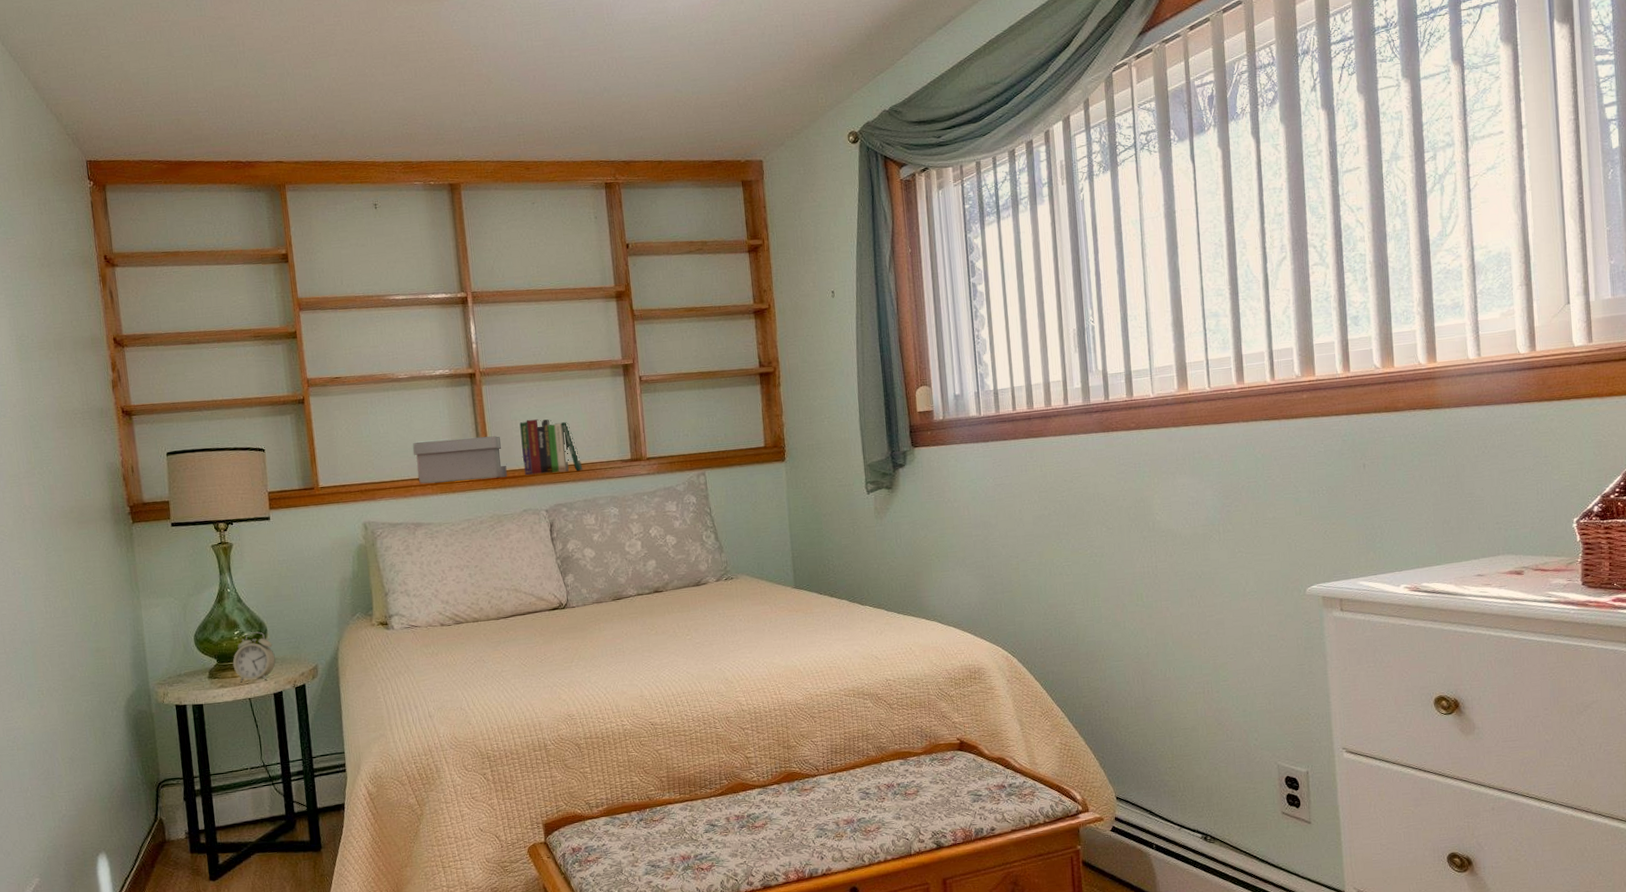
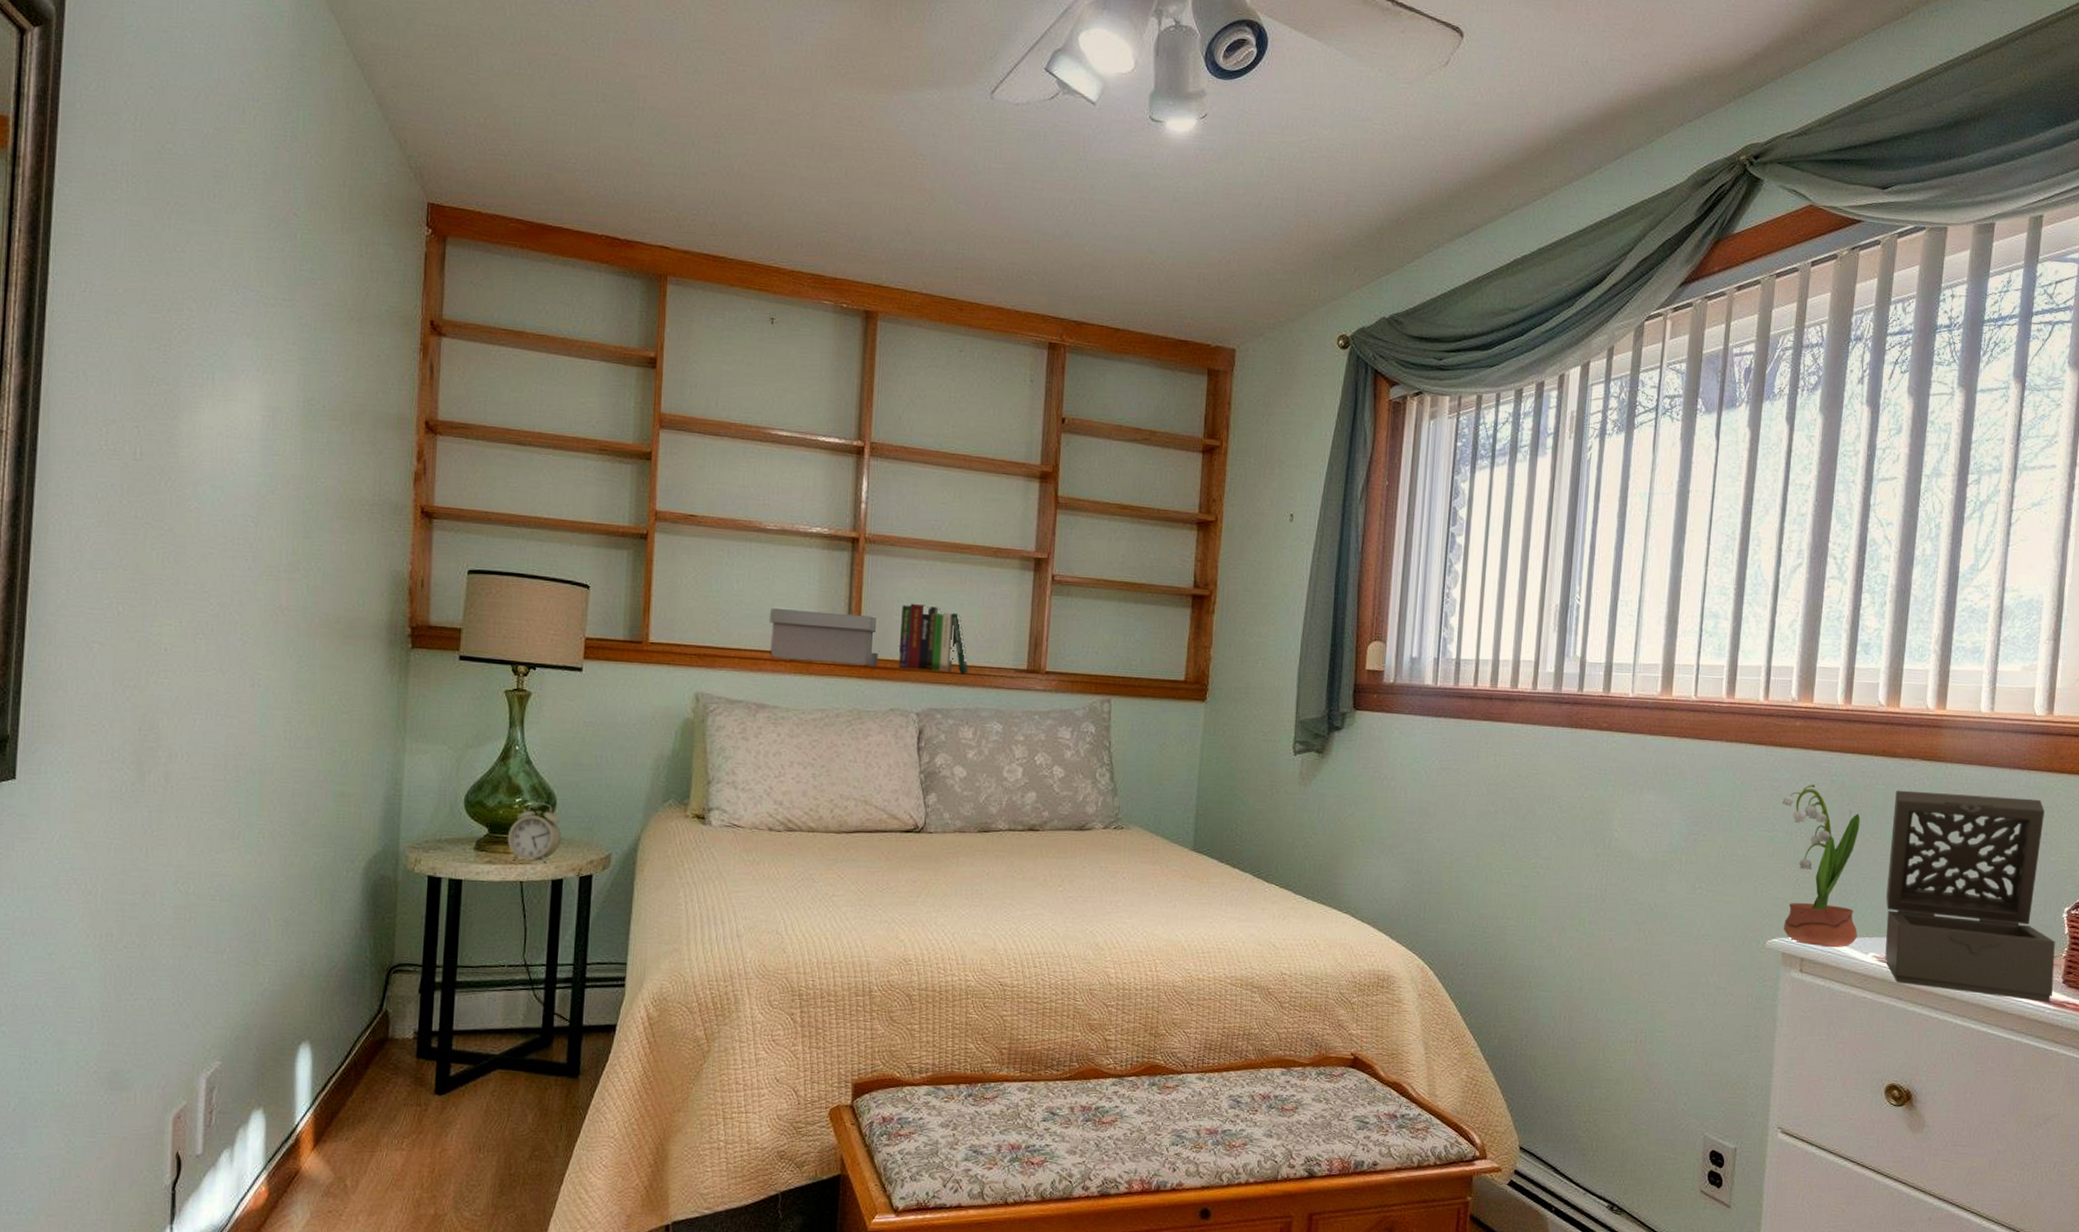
potted flower: none [1301,447,1388,587] -> present [1782,785,1861,947]
jewelry box: none [1402,427,1574,608] -> present [1885,790,2055,1003]

